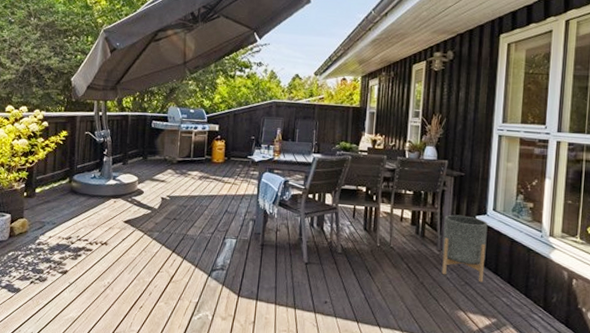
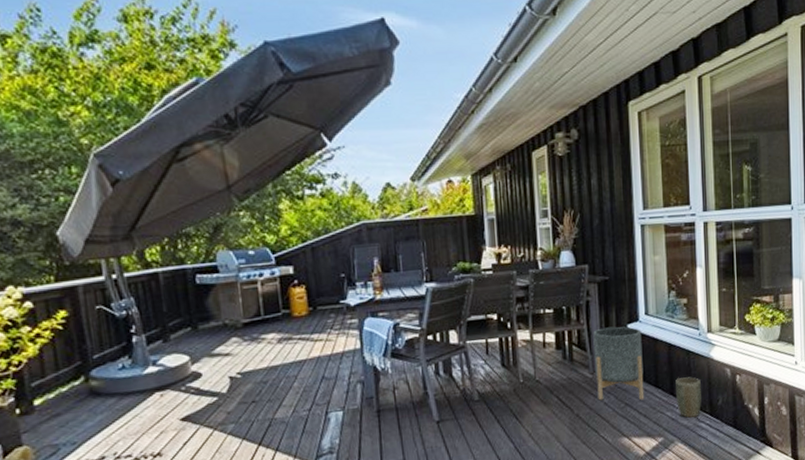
plant pot: none [513,270,538,309] -> present [676,377,702,419]

